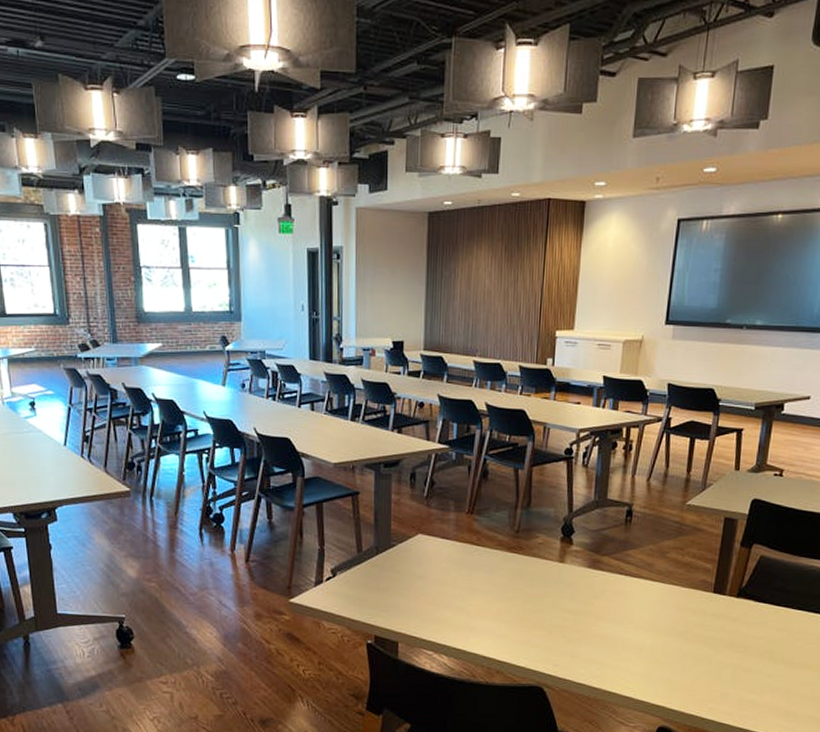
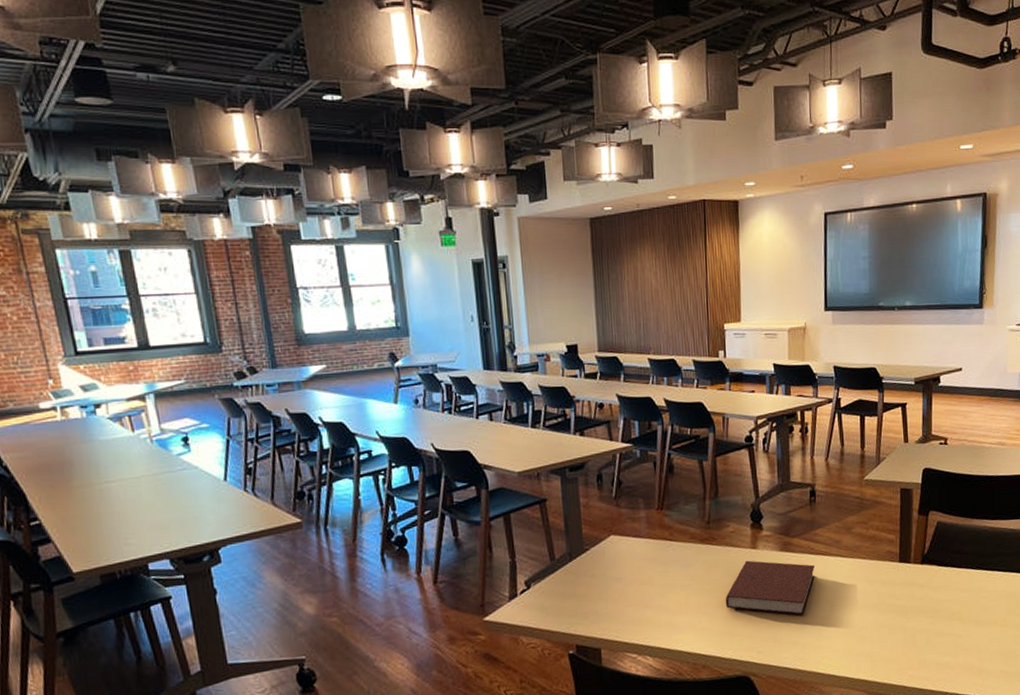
notebook: none [526,573,622,634] -> present [725,560,815,615]

